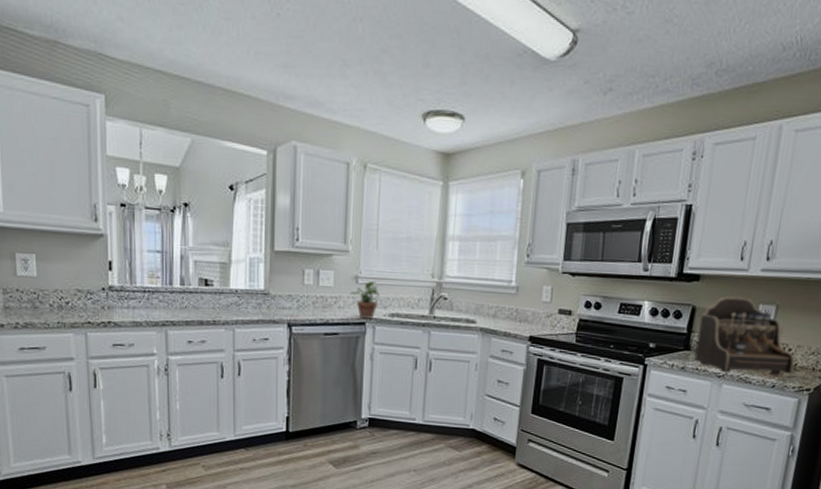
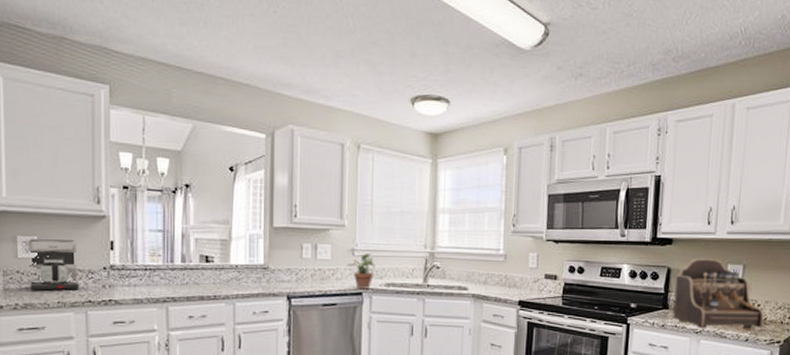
coffee maker: none [26,255,78,311] -> present [27,238,79,291]

